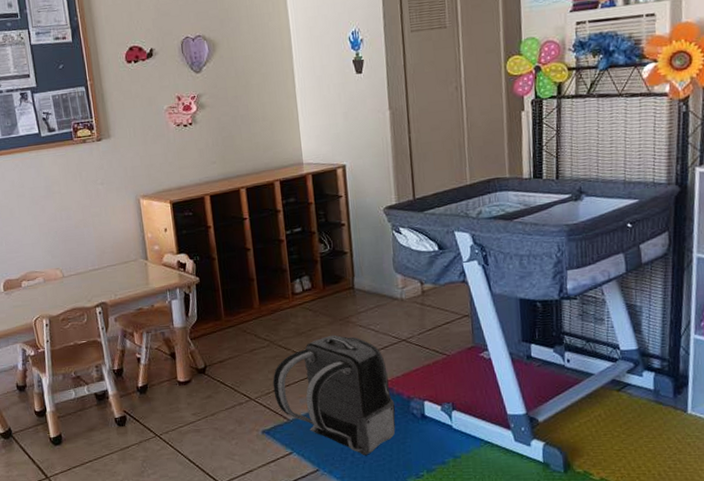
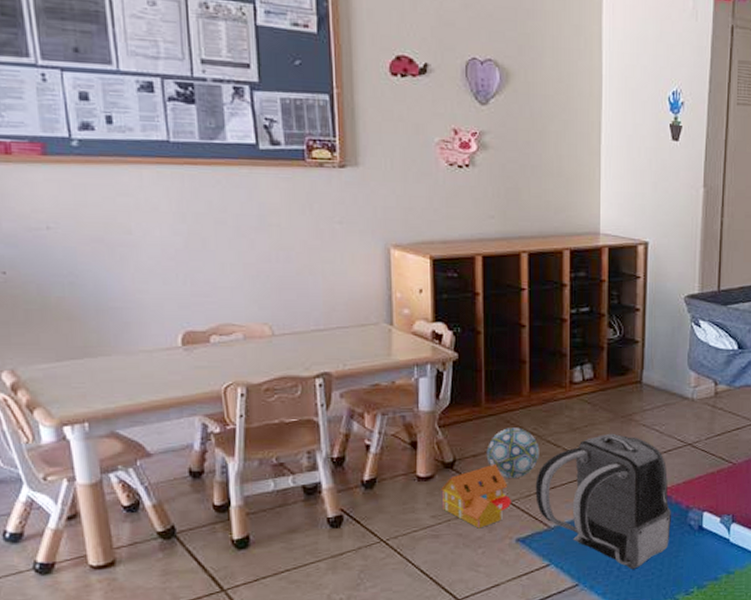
toy house: none [196,367,255,423] -> present [440,463,511,529]
ball: none [230,335,274,379] -> present [486,428,540,478]

